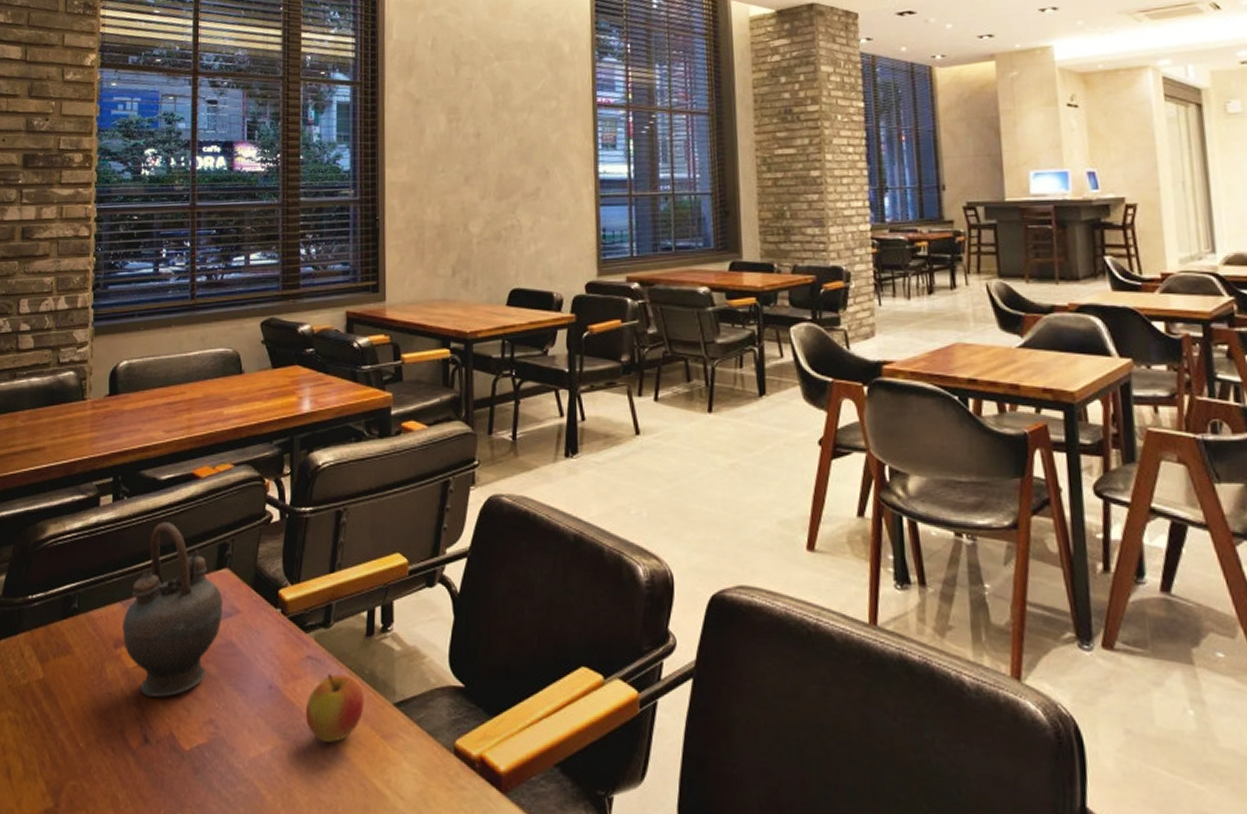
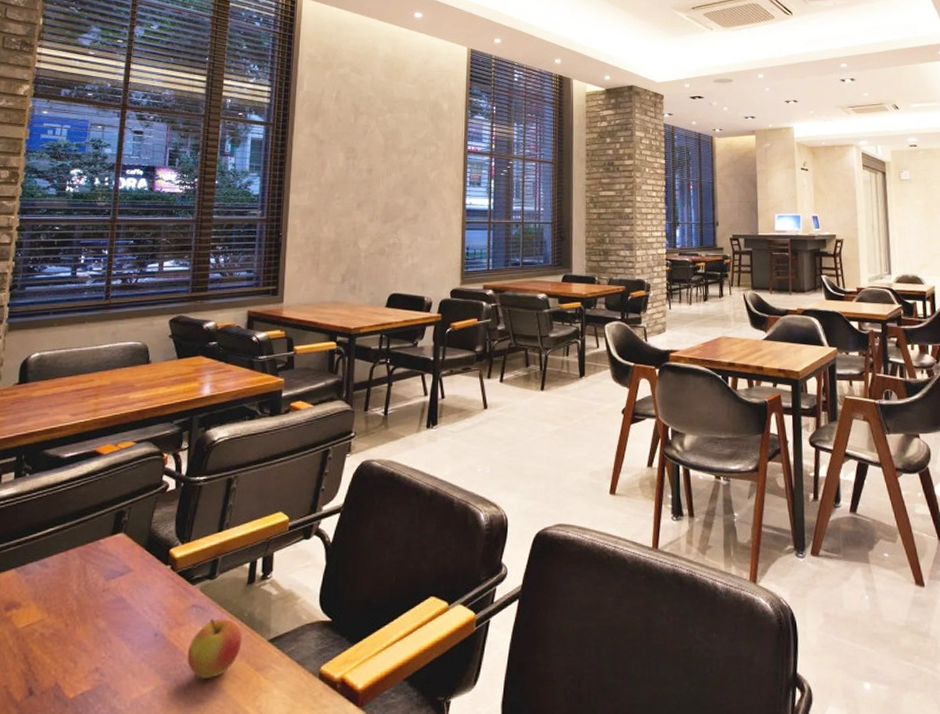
teapot: present [122,522,222,697] -> none [14,495,116,653]

